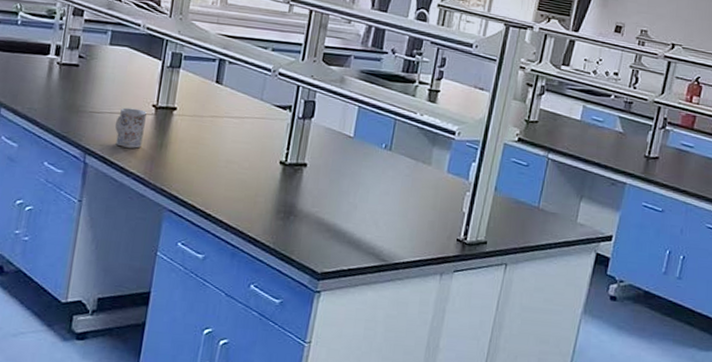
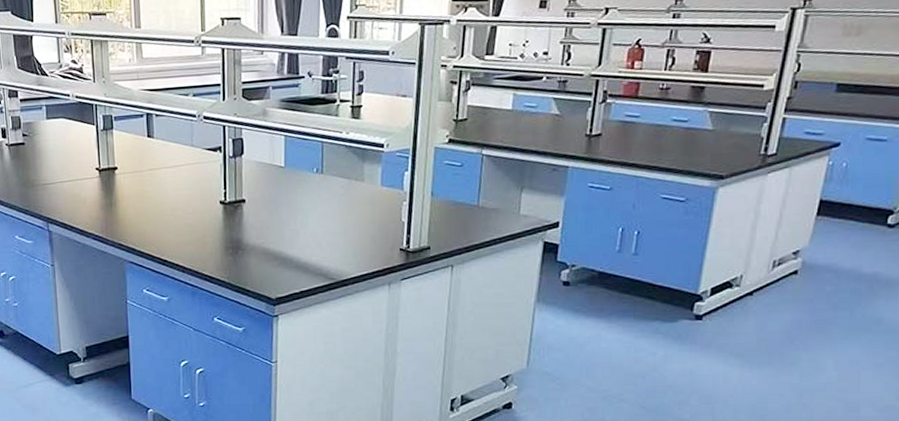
mug: present [114,107,147,149] -> none [67,174,94,212]

